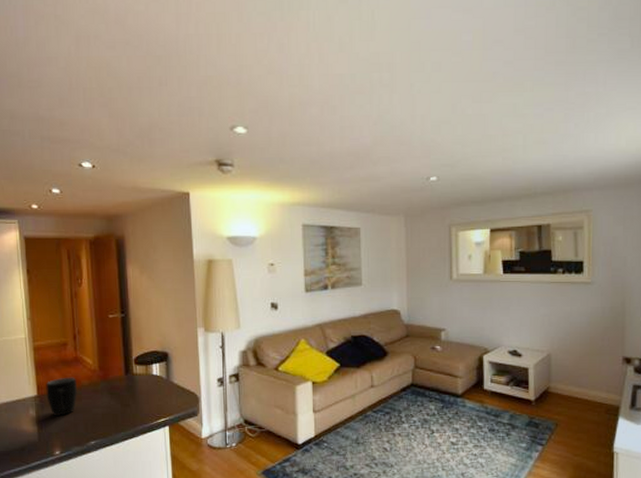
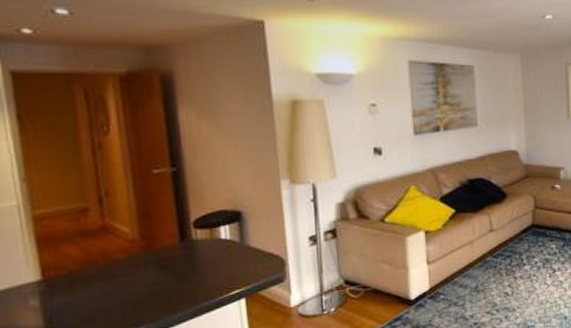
mug: present [46,377,77,417] -> none [55,251,108,304]

